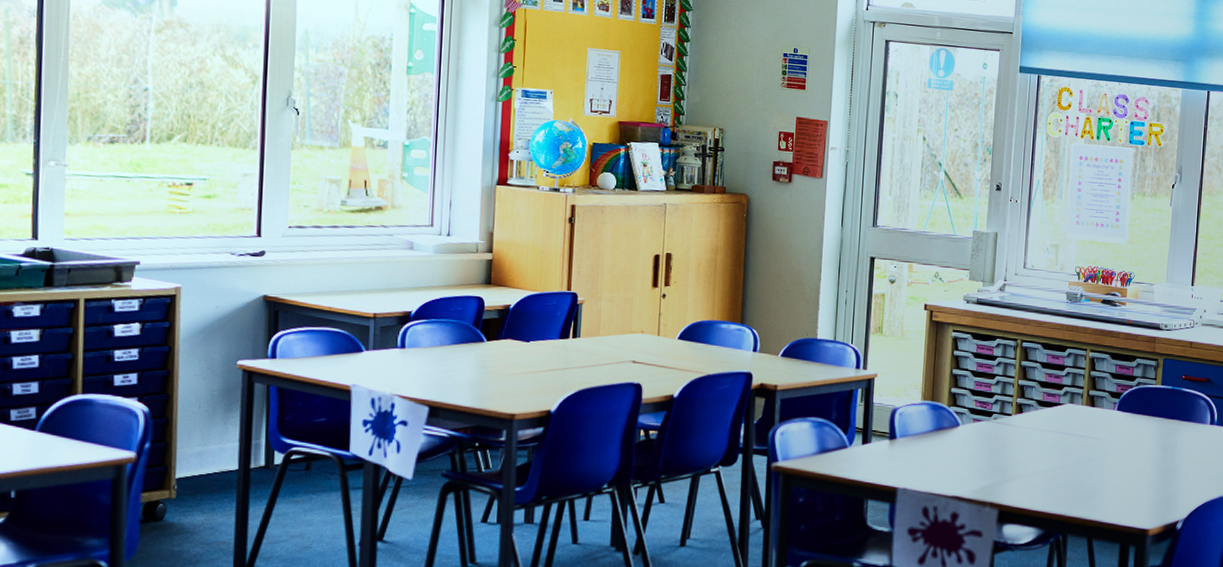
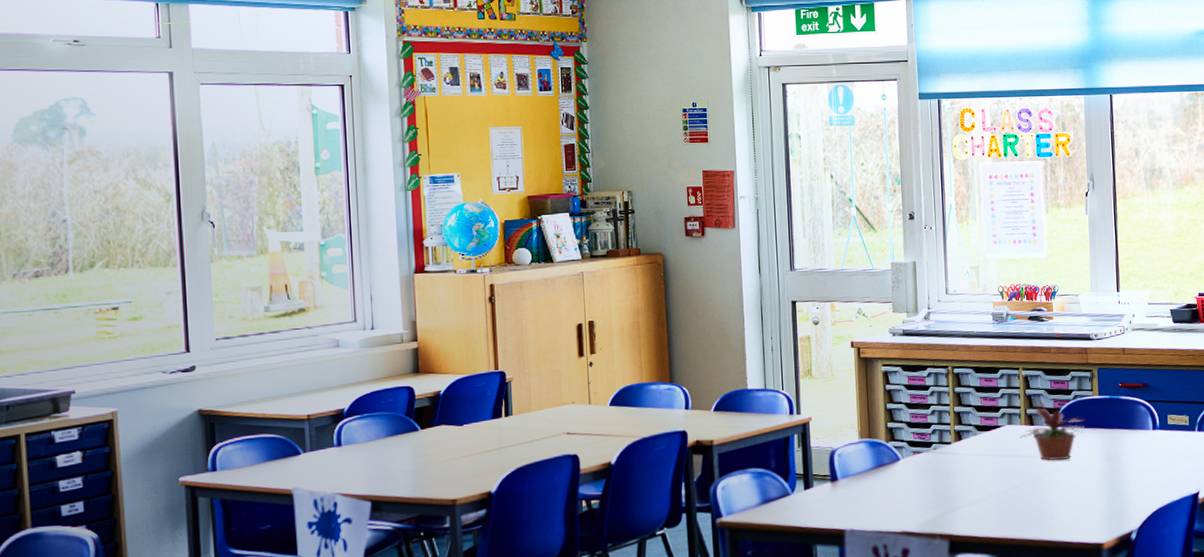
potted plant: none [1079,382,1144,444] -> present [1020,399,1085,460]

